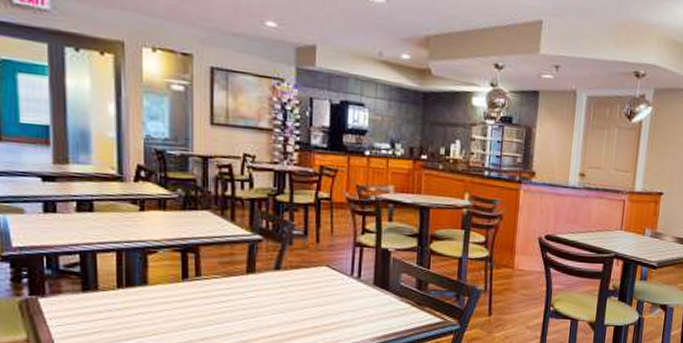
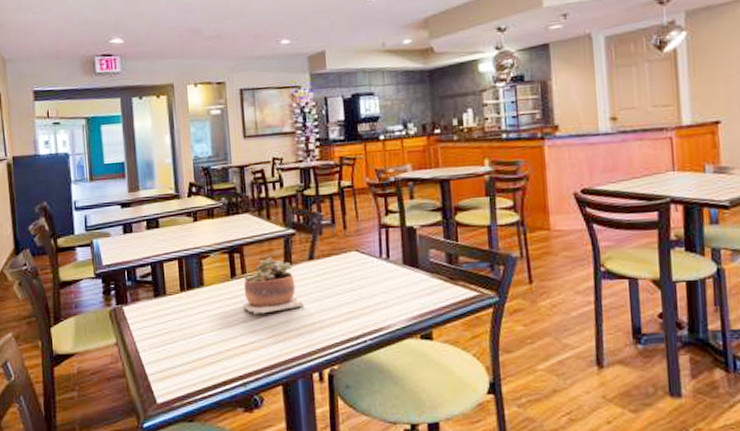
succulent plant: none [193,261,266,321] -> present [242,257,305,314]

